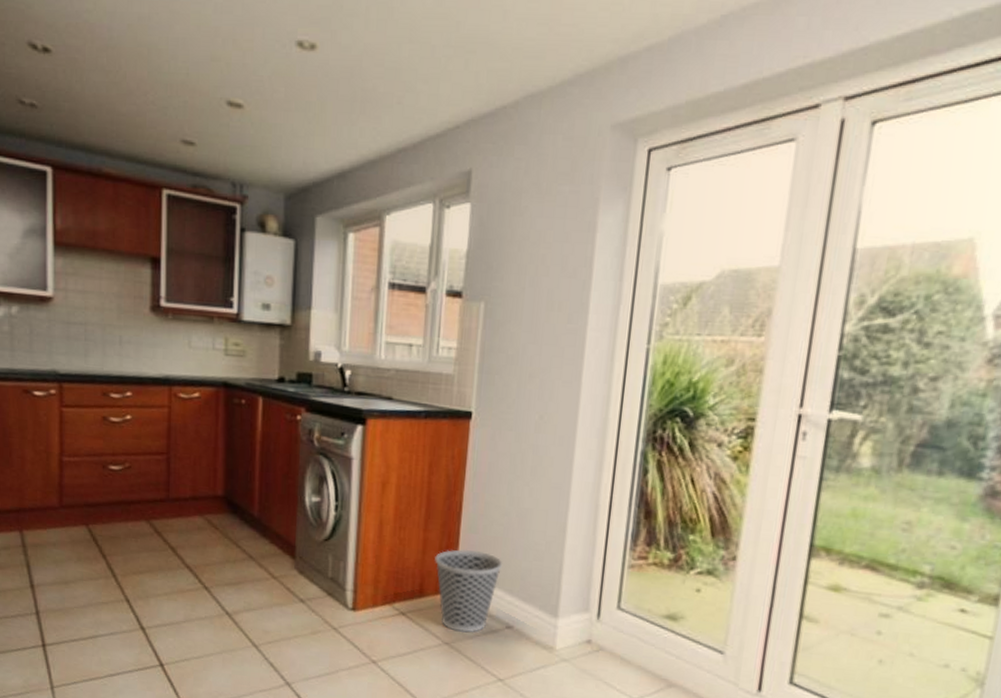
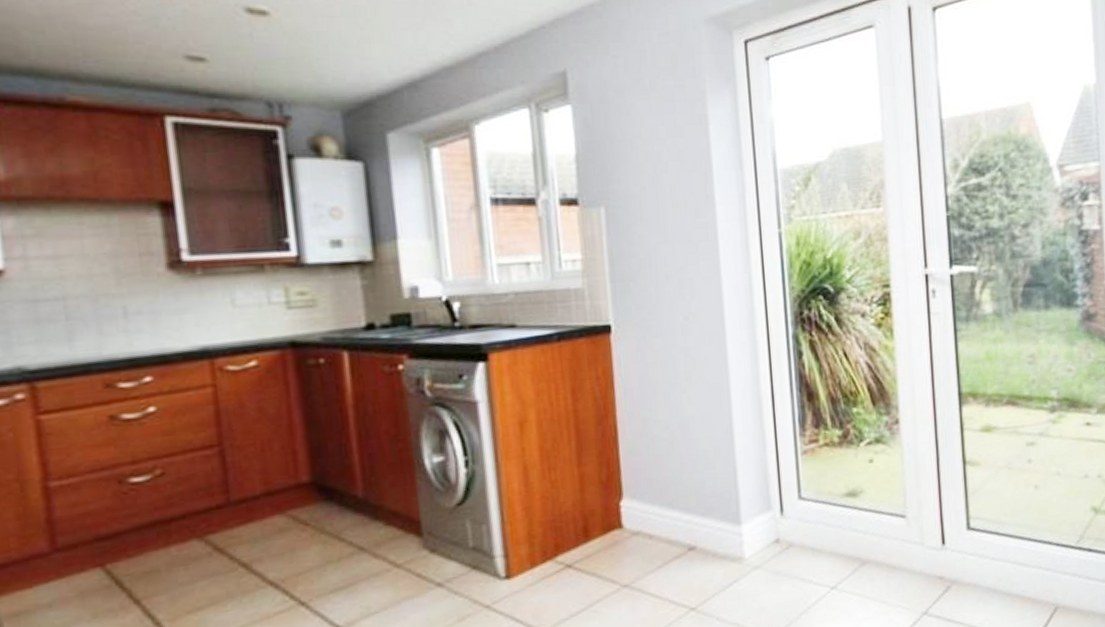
wastebasket: present [435,549,503,633] -> none [596,473,674,570]

